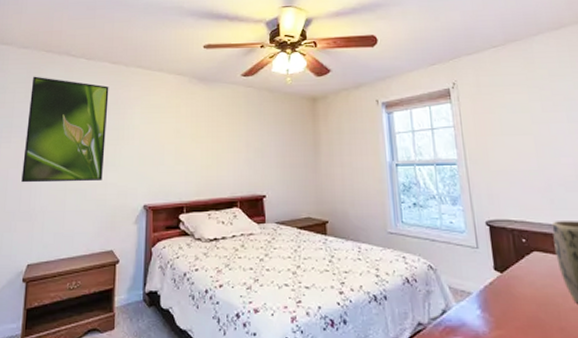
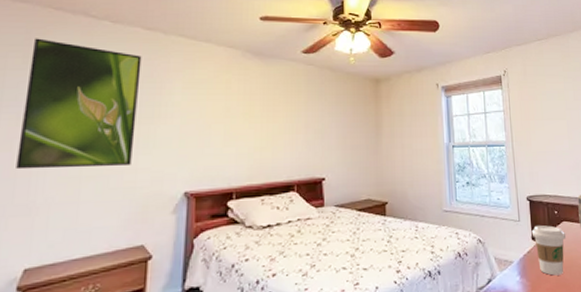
coffee cup: none [493,255,539,313] -> present [531,225,567,276]

